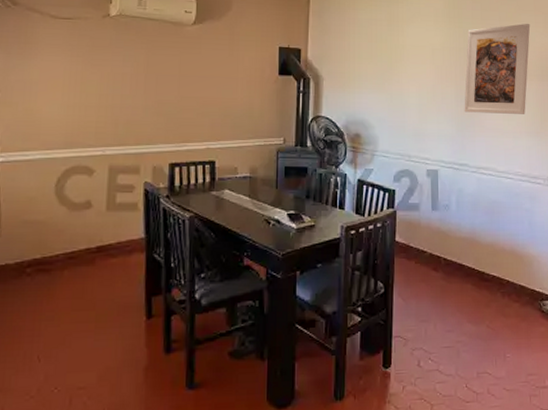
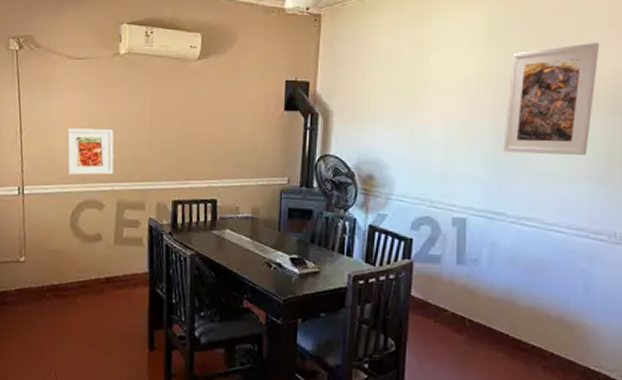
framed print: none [50,91,105,141] -> present [66,128,114,176]

